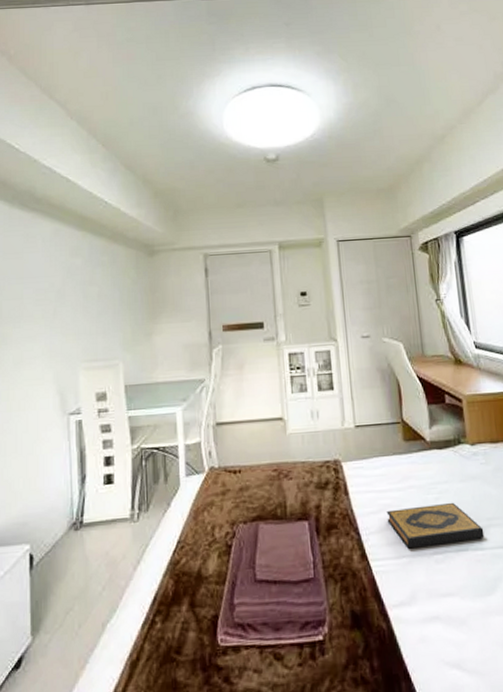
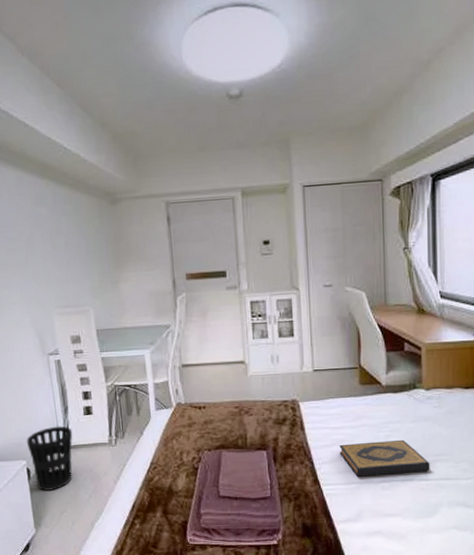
wastebasket: none [34,499,89,583] -> present [27,426,73,491]

